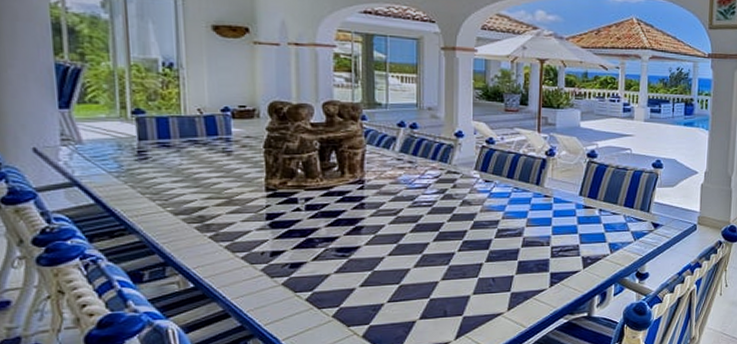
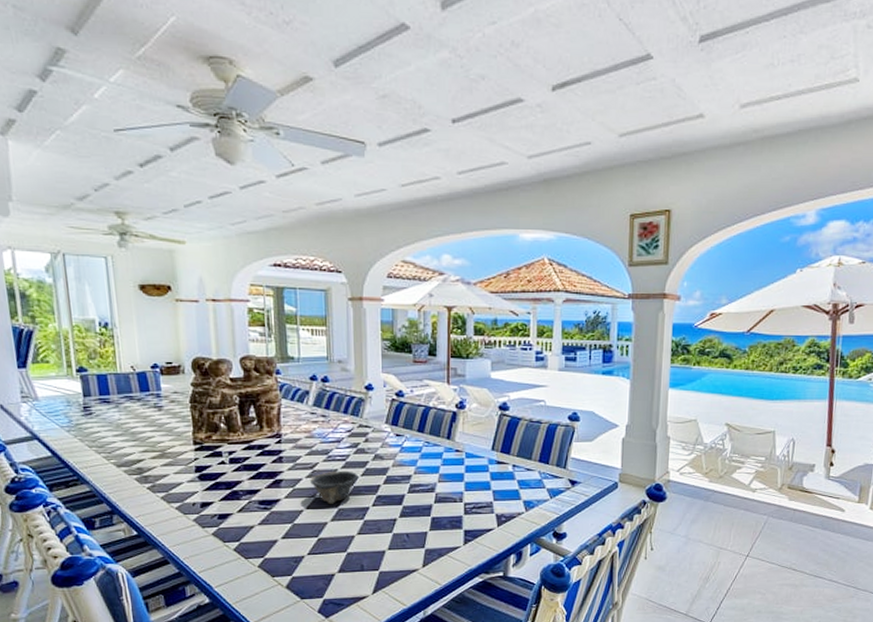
bowl: none [393,216,445,250] -> present [310,470,359,504]

